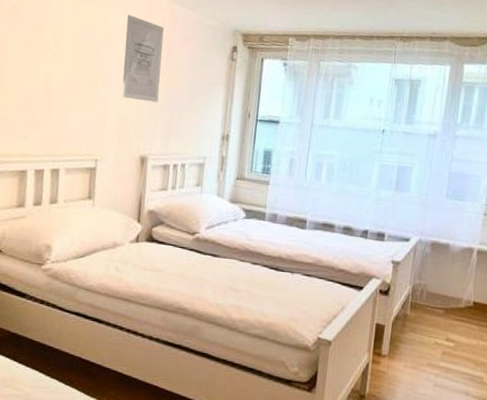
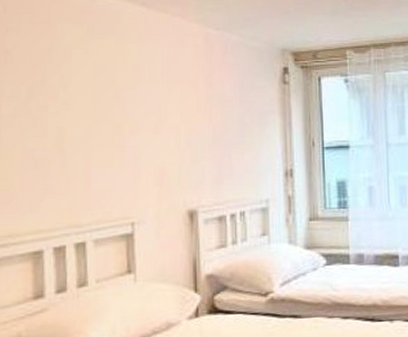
wall art: present [121,15,165,103] -> none [152,46,202,144]

